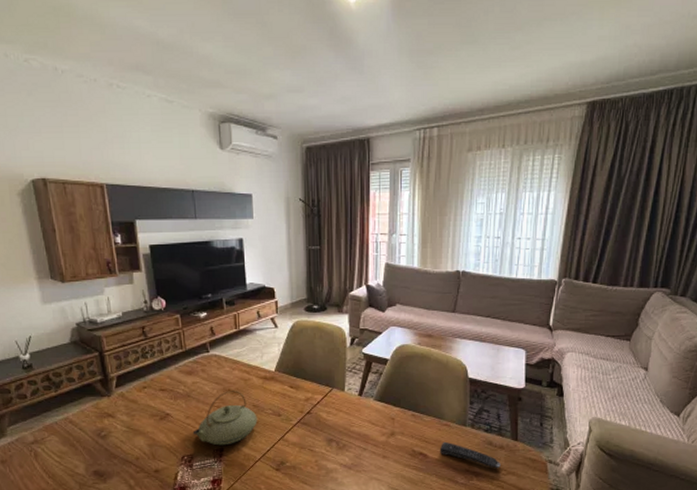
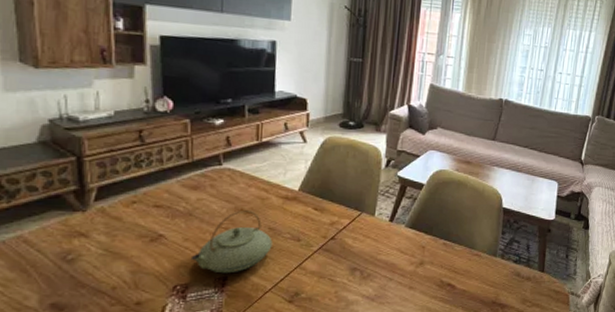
remote control: present [439,441,501,469] -> none [468,272,527,301]

